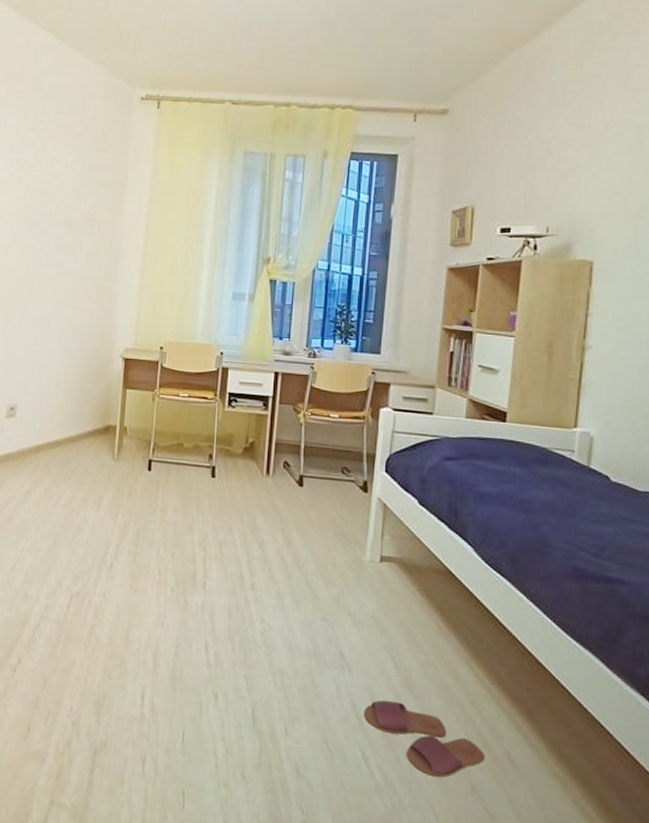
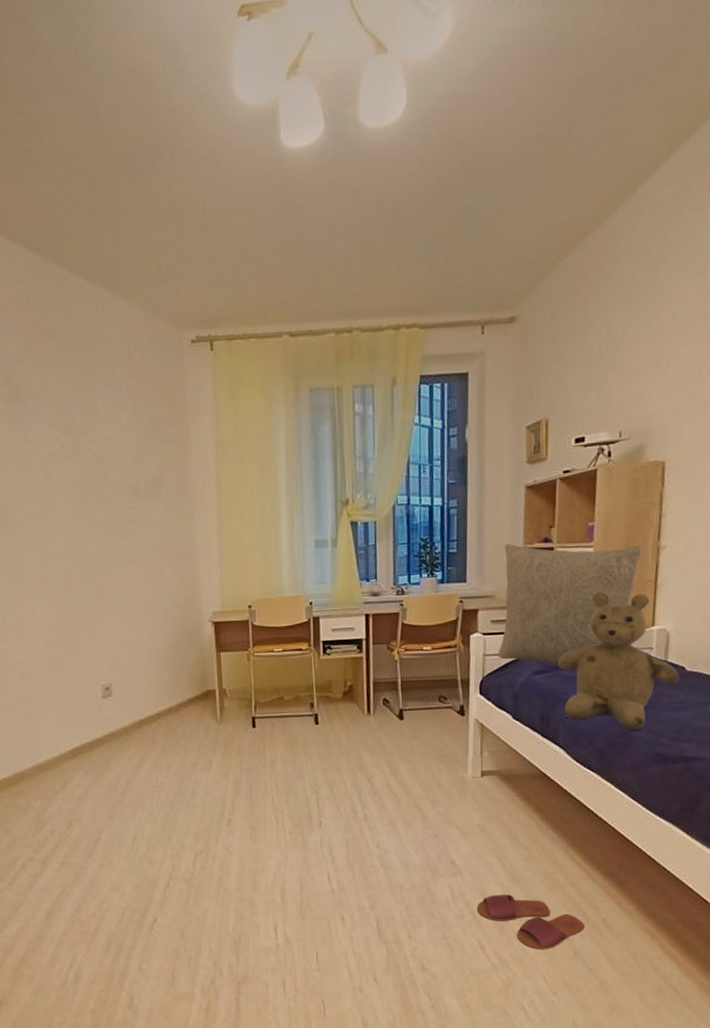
pillow: none [407,321,567,464] -> present [497,543,643,671]
teddy bear: none [470,383,603,539] -> present [557,591,679,732]

